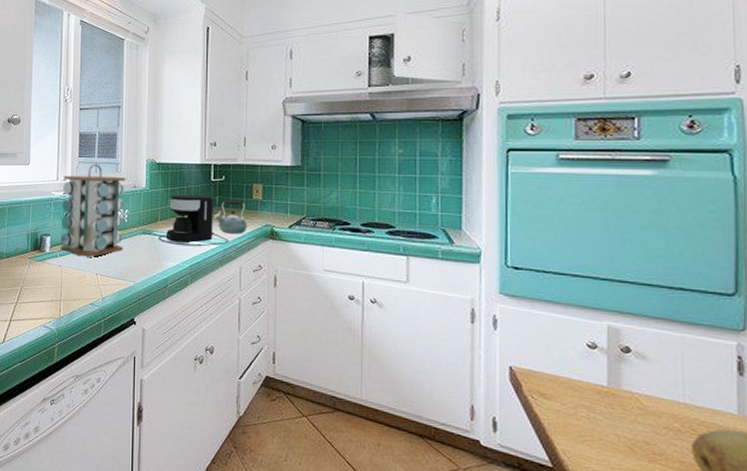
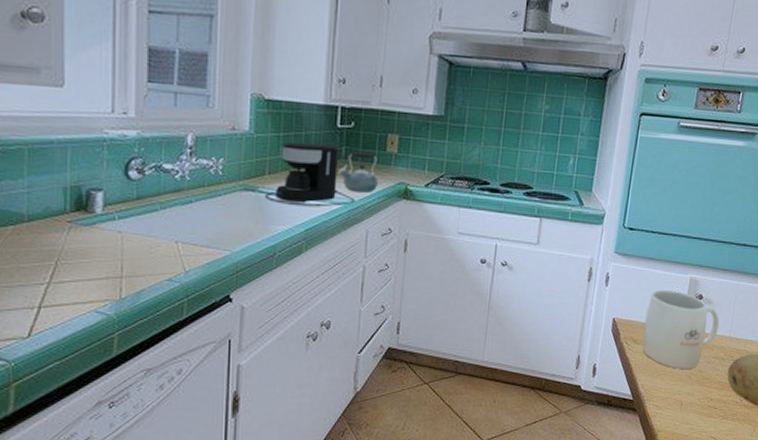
spice rack: present [61,164,126,257] -> none [121,93,221,220]
mug: none [553,337,665,439] -> present [642,289,720,369]

